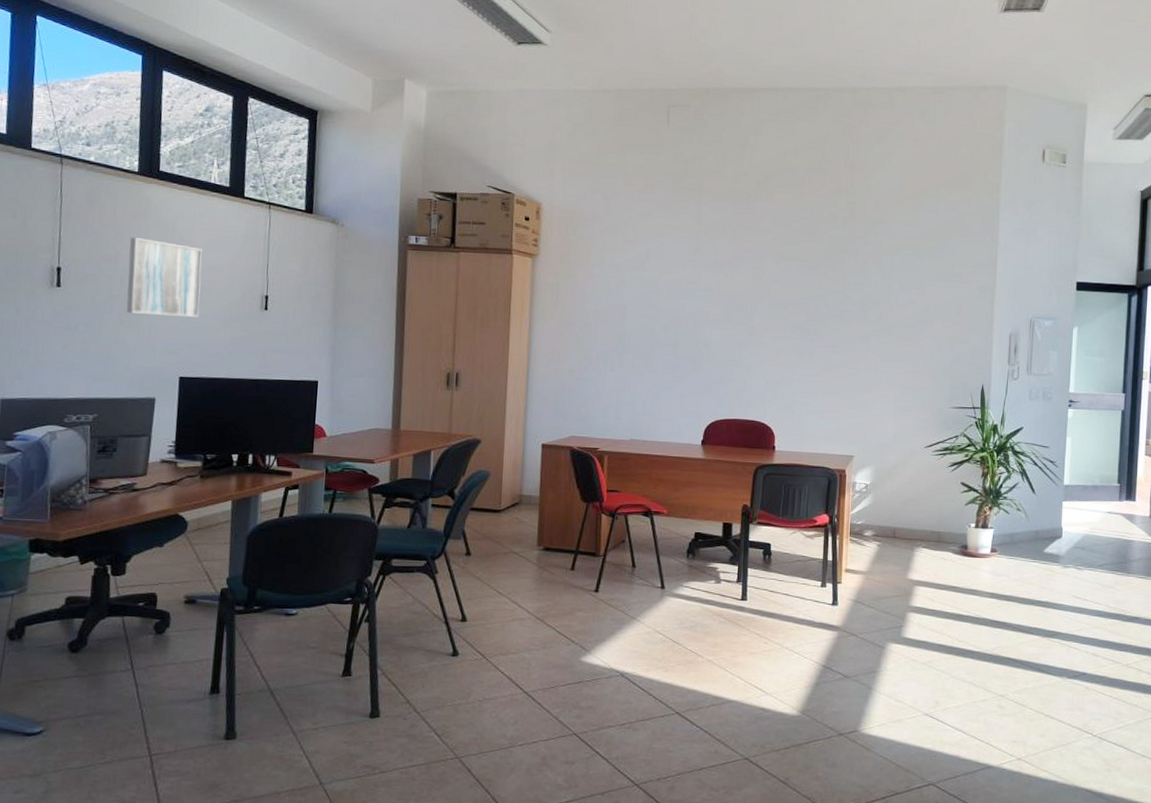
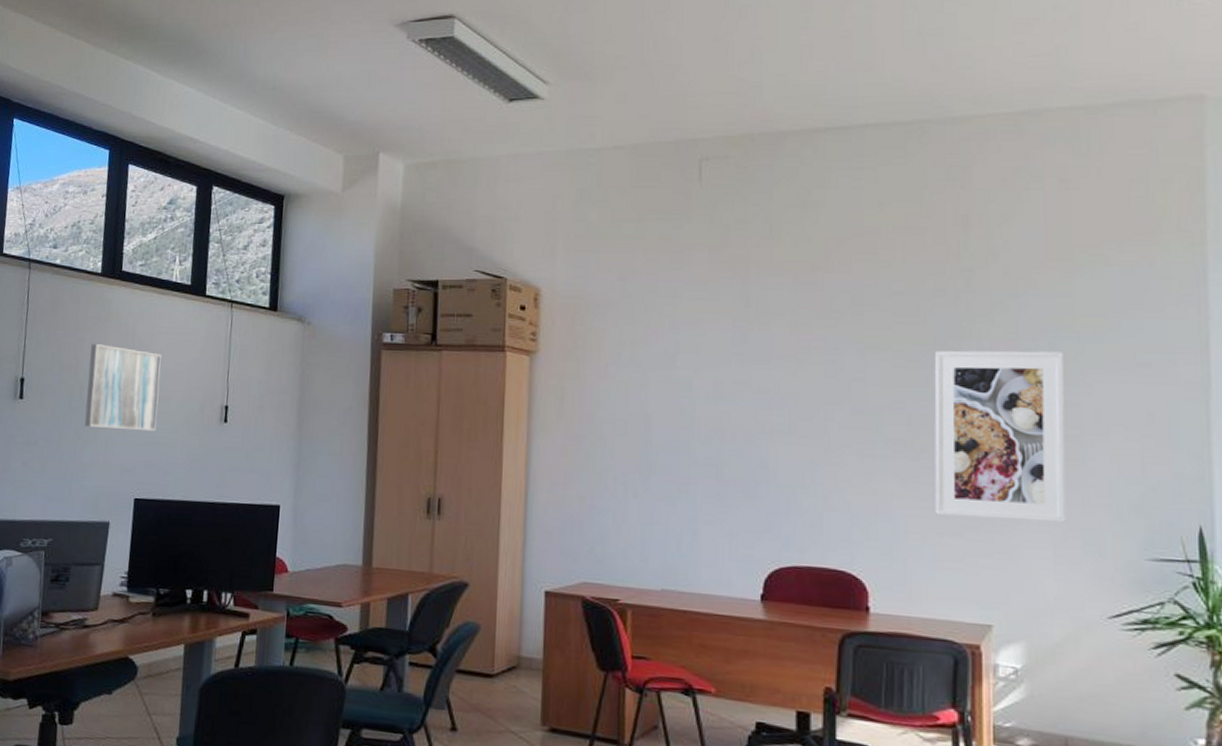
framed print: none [822,261,909,384] -> present [934,350,1066,523]

